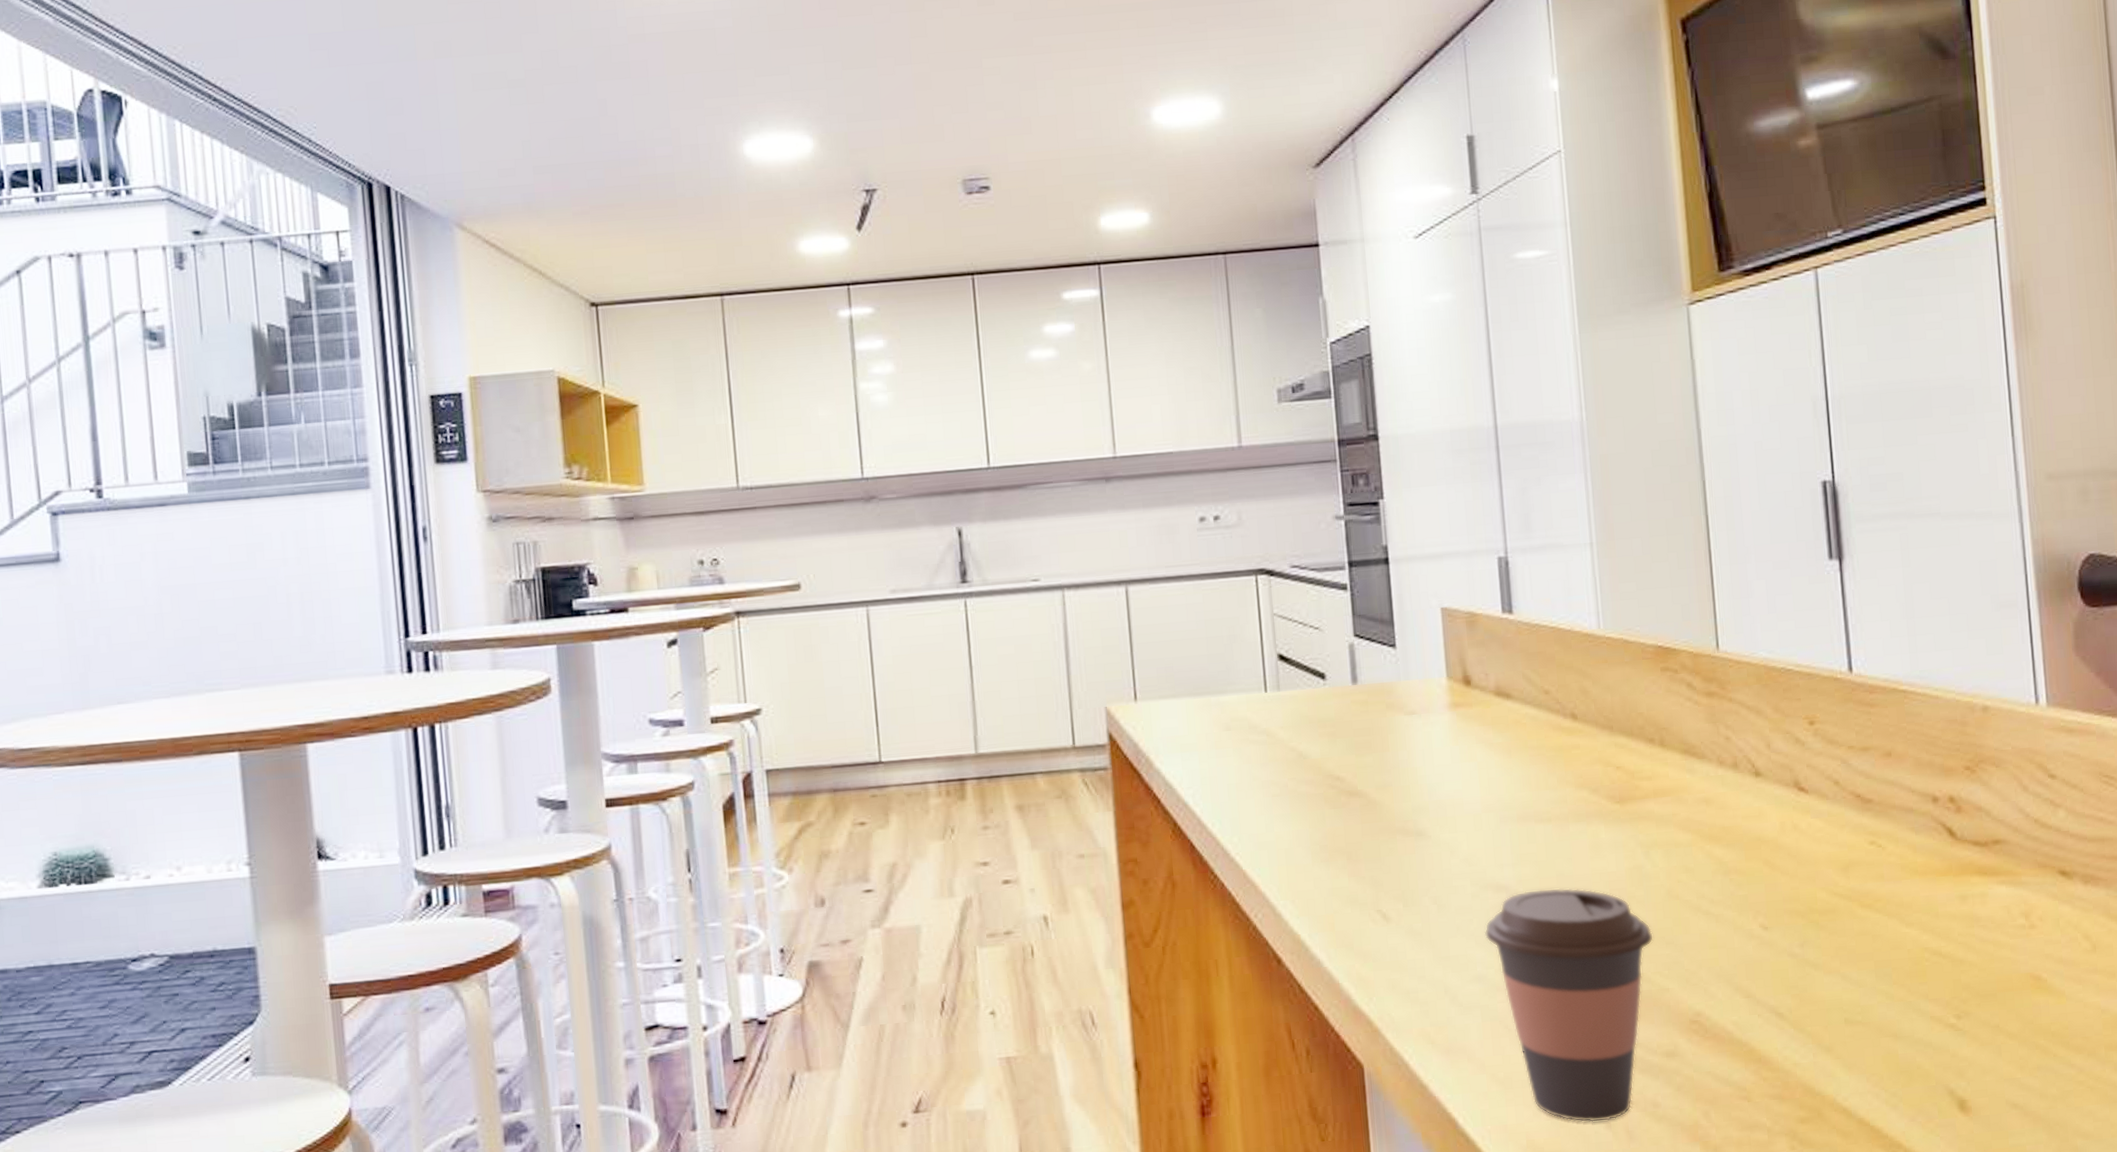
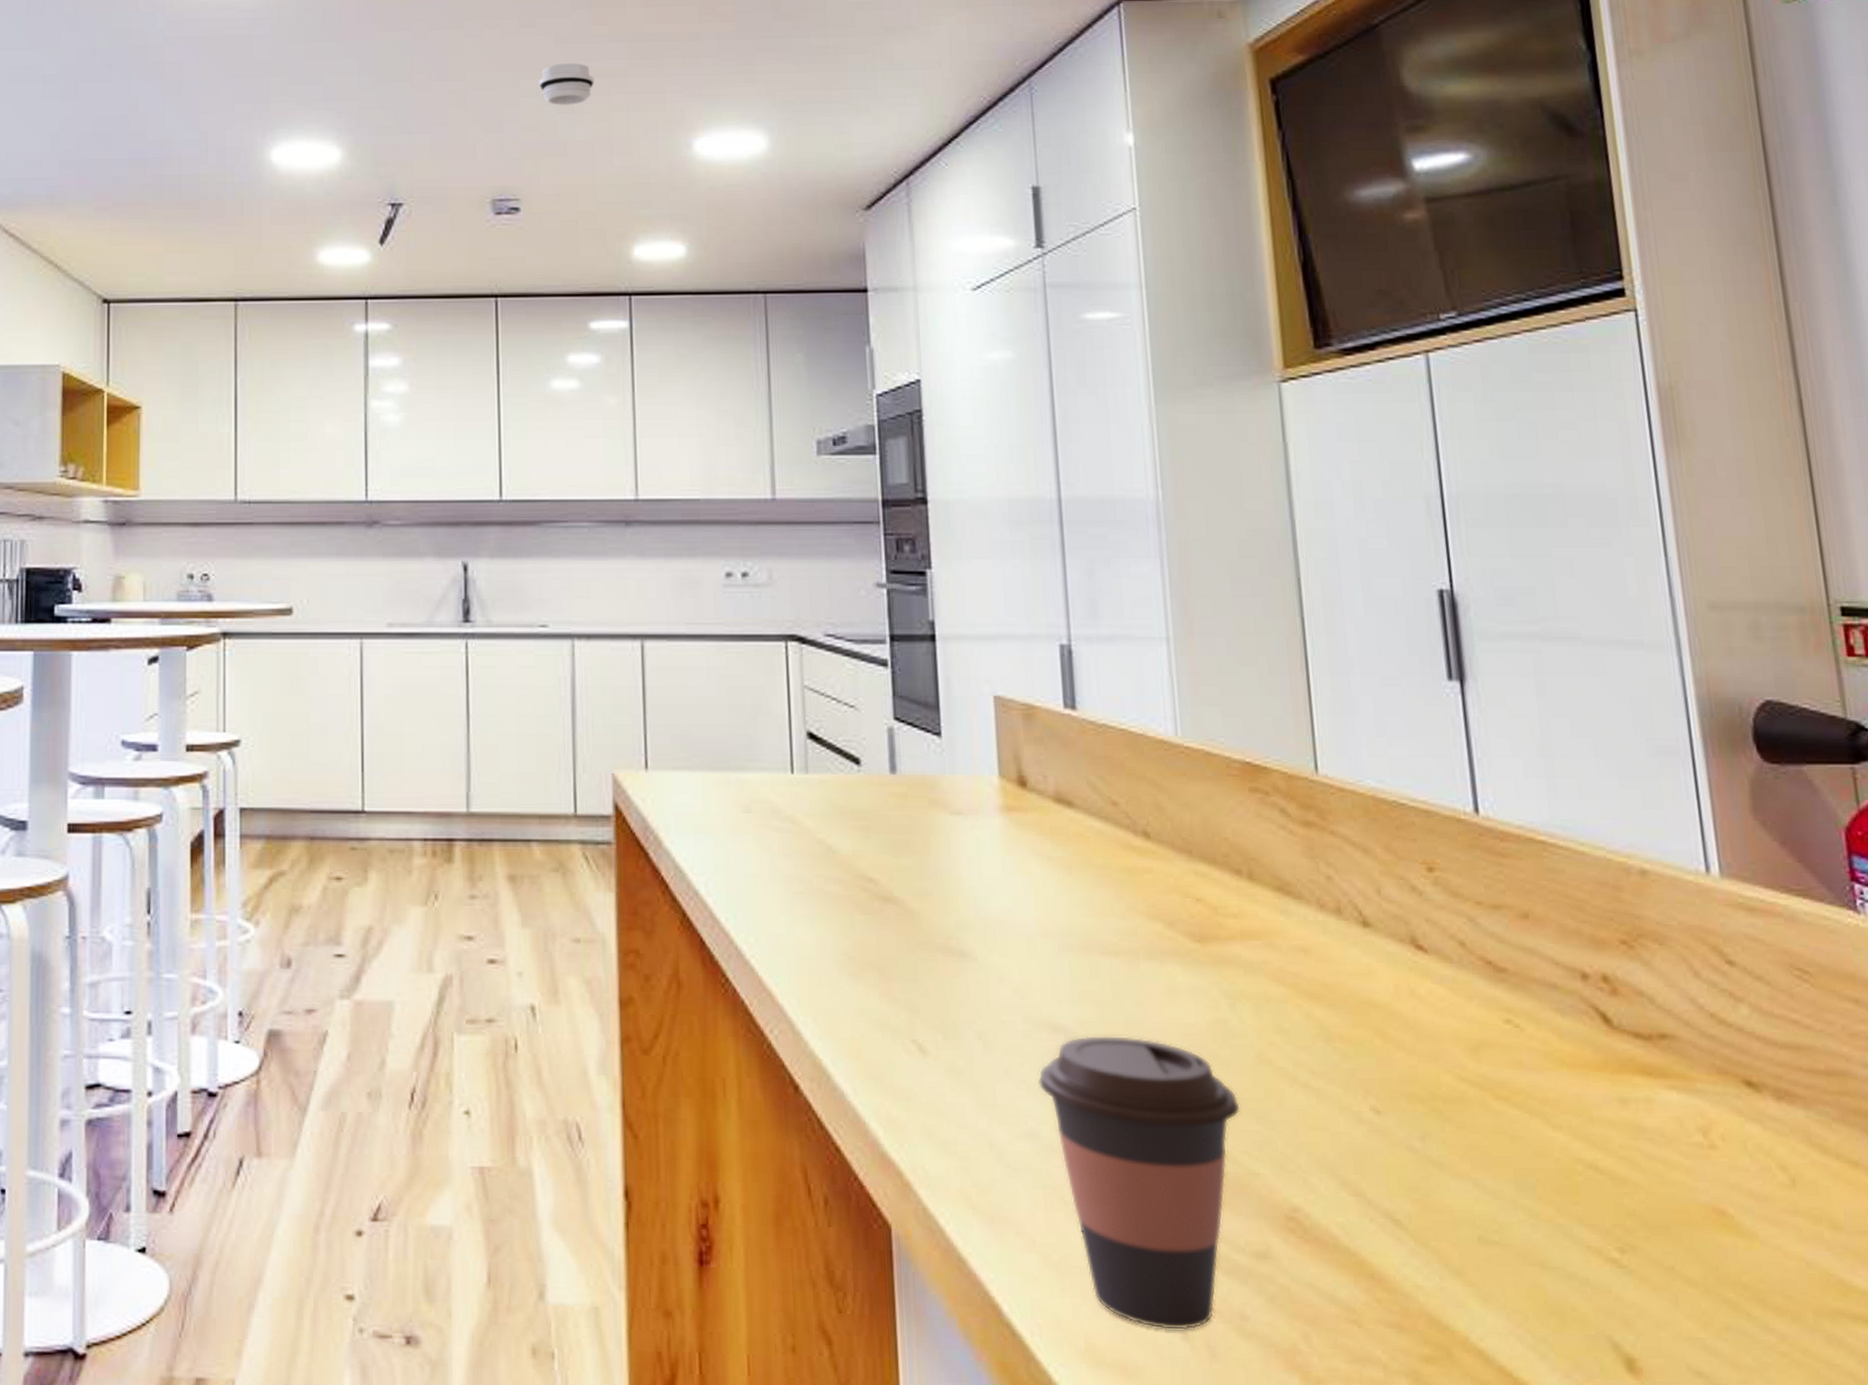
smoke detector: none [1001,39,1054,83] -> present [539,63,594,105]

